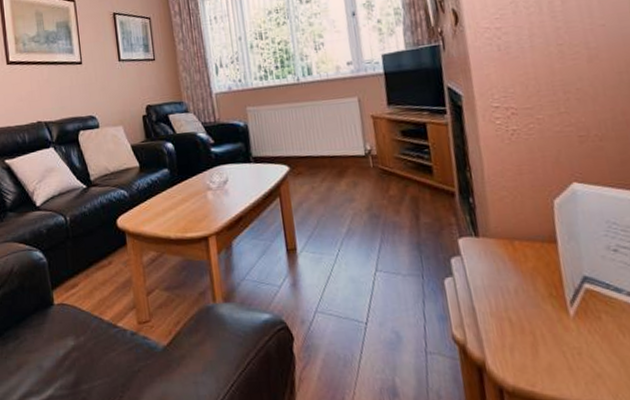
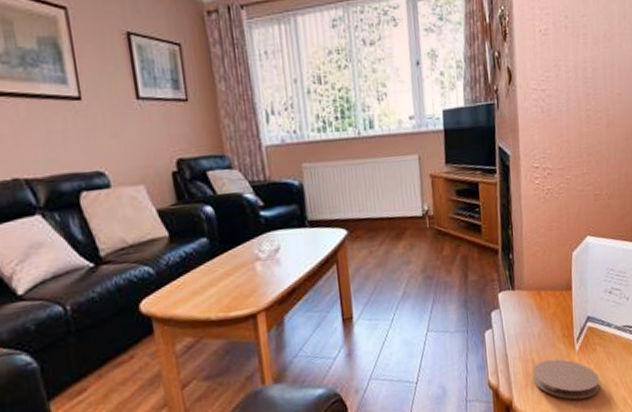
coaster: none [510,321,612,376] -> present [532,359,600,400]

